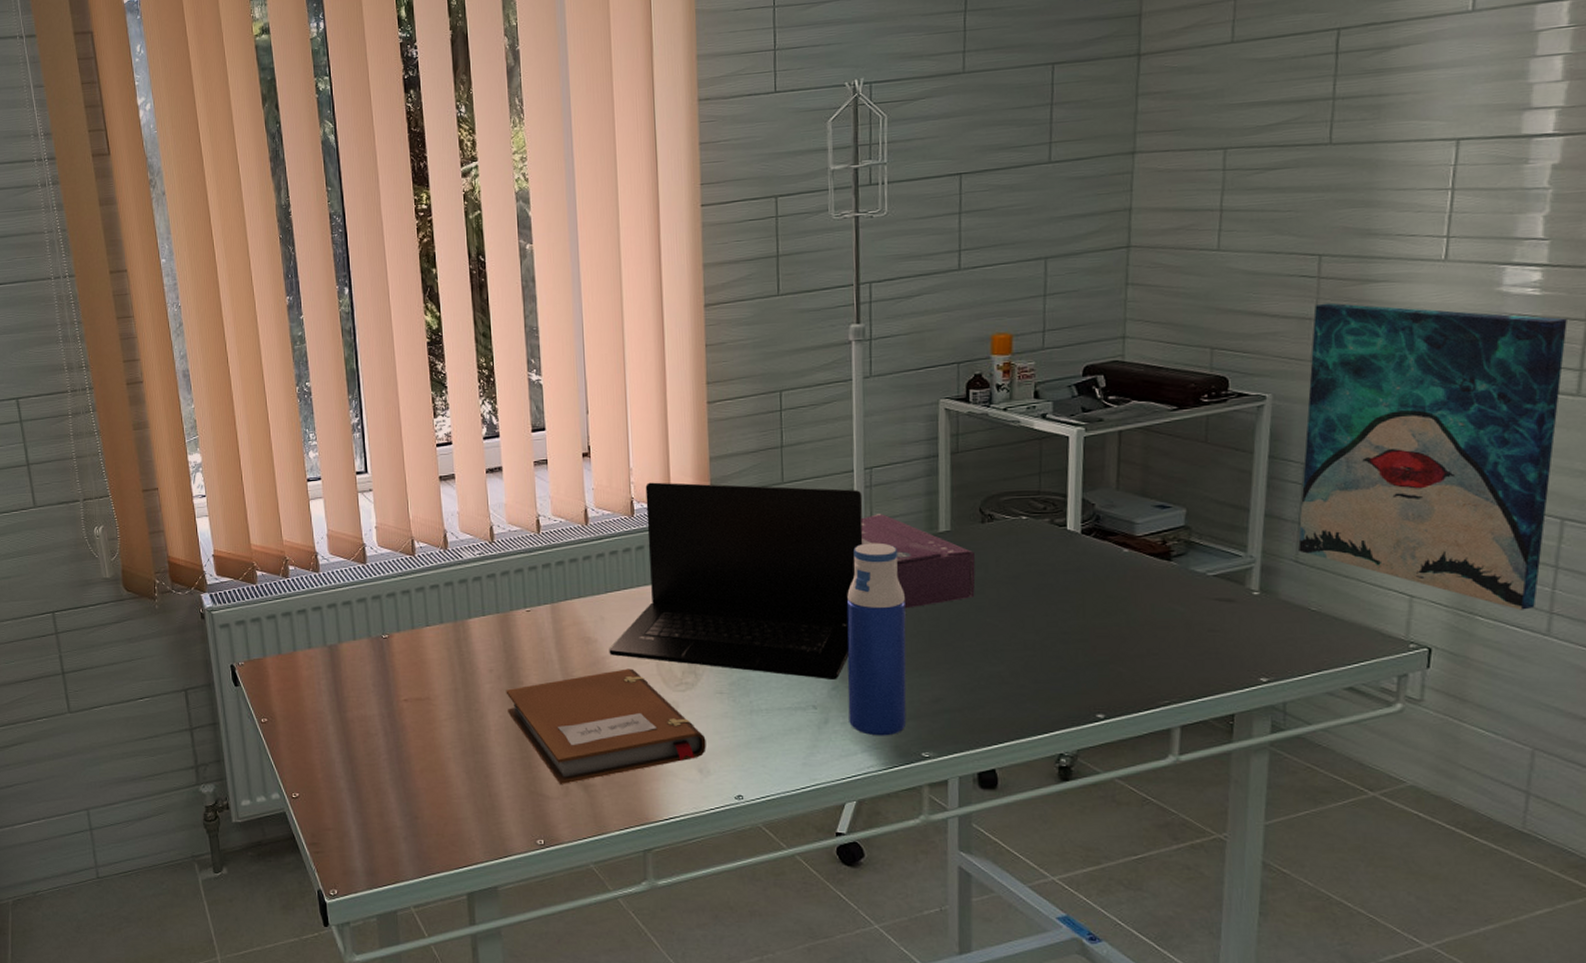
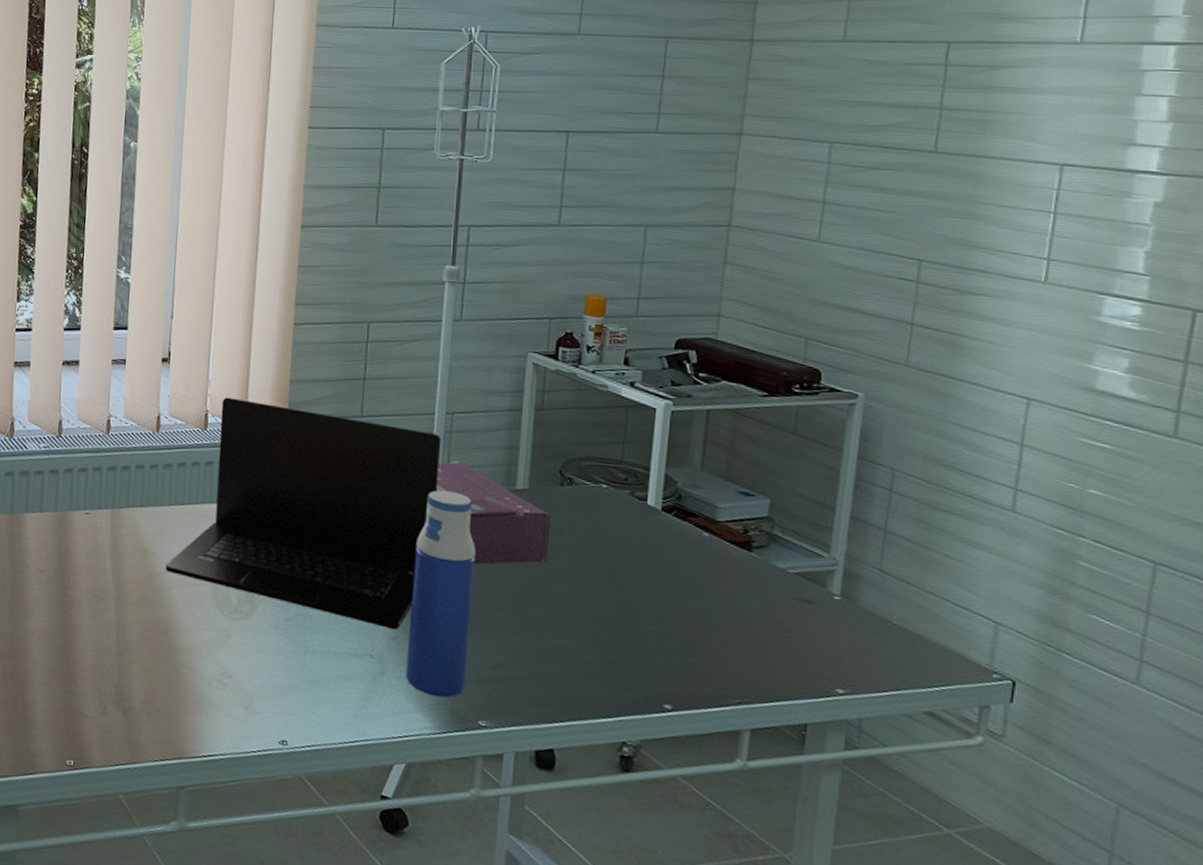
notebook: present [506,668,706,784] -> none [53,588,255,703]
wall art: present [1298,303,1568,610] -> none [883,308,1166,654]

